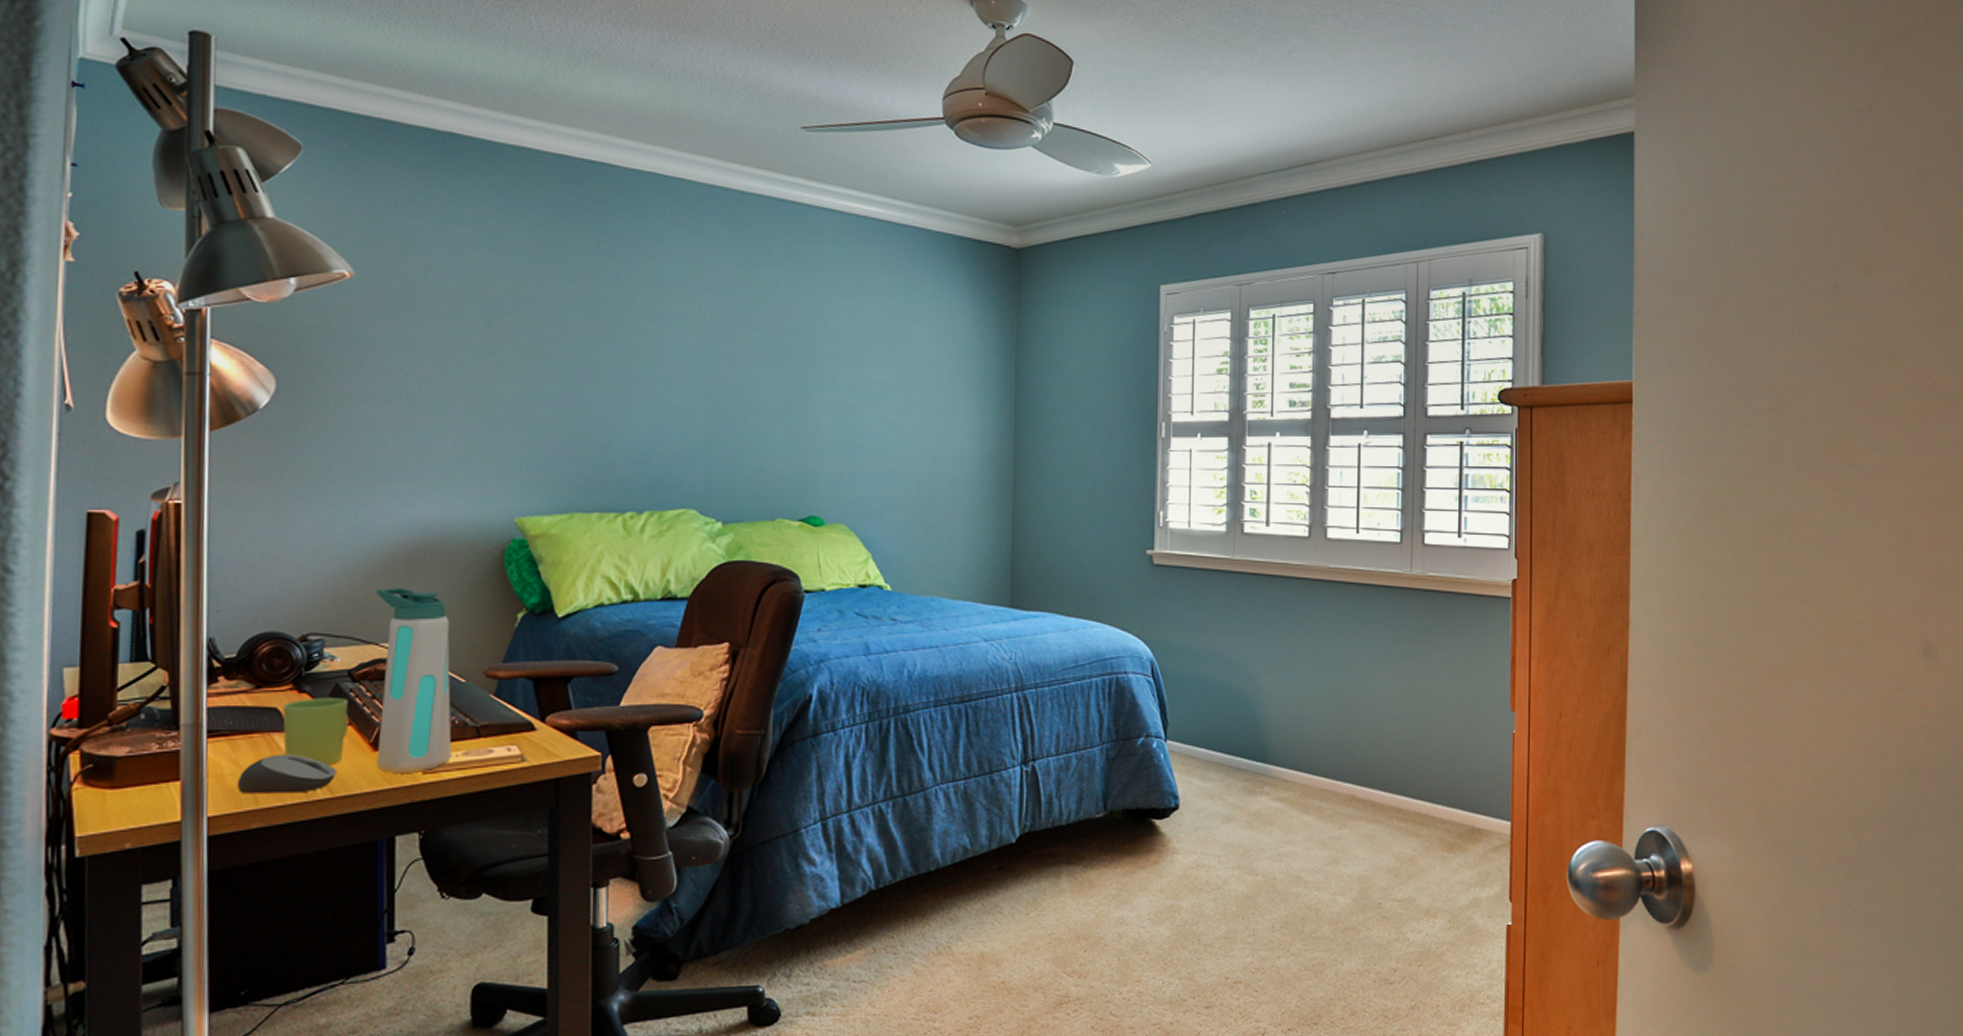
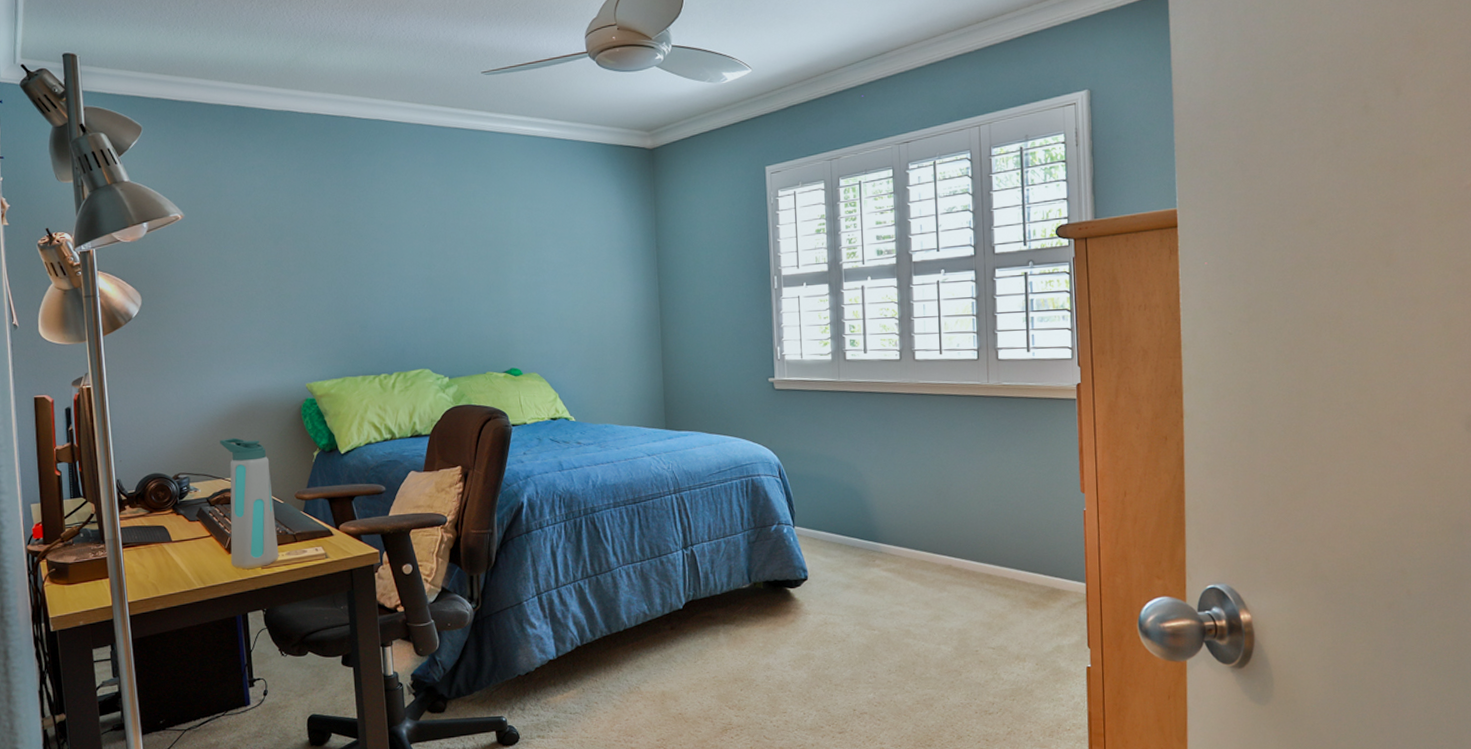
computer mouse: present [237,754,336,794] -> none [144,558,206,586]
mug: present [282,698,349,766] -> none [167,517,211,565]

